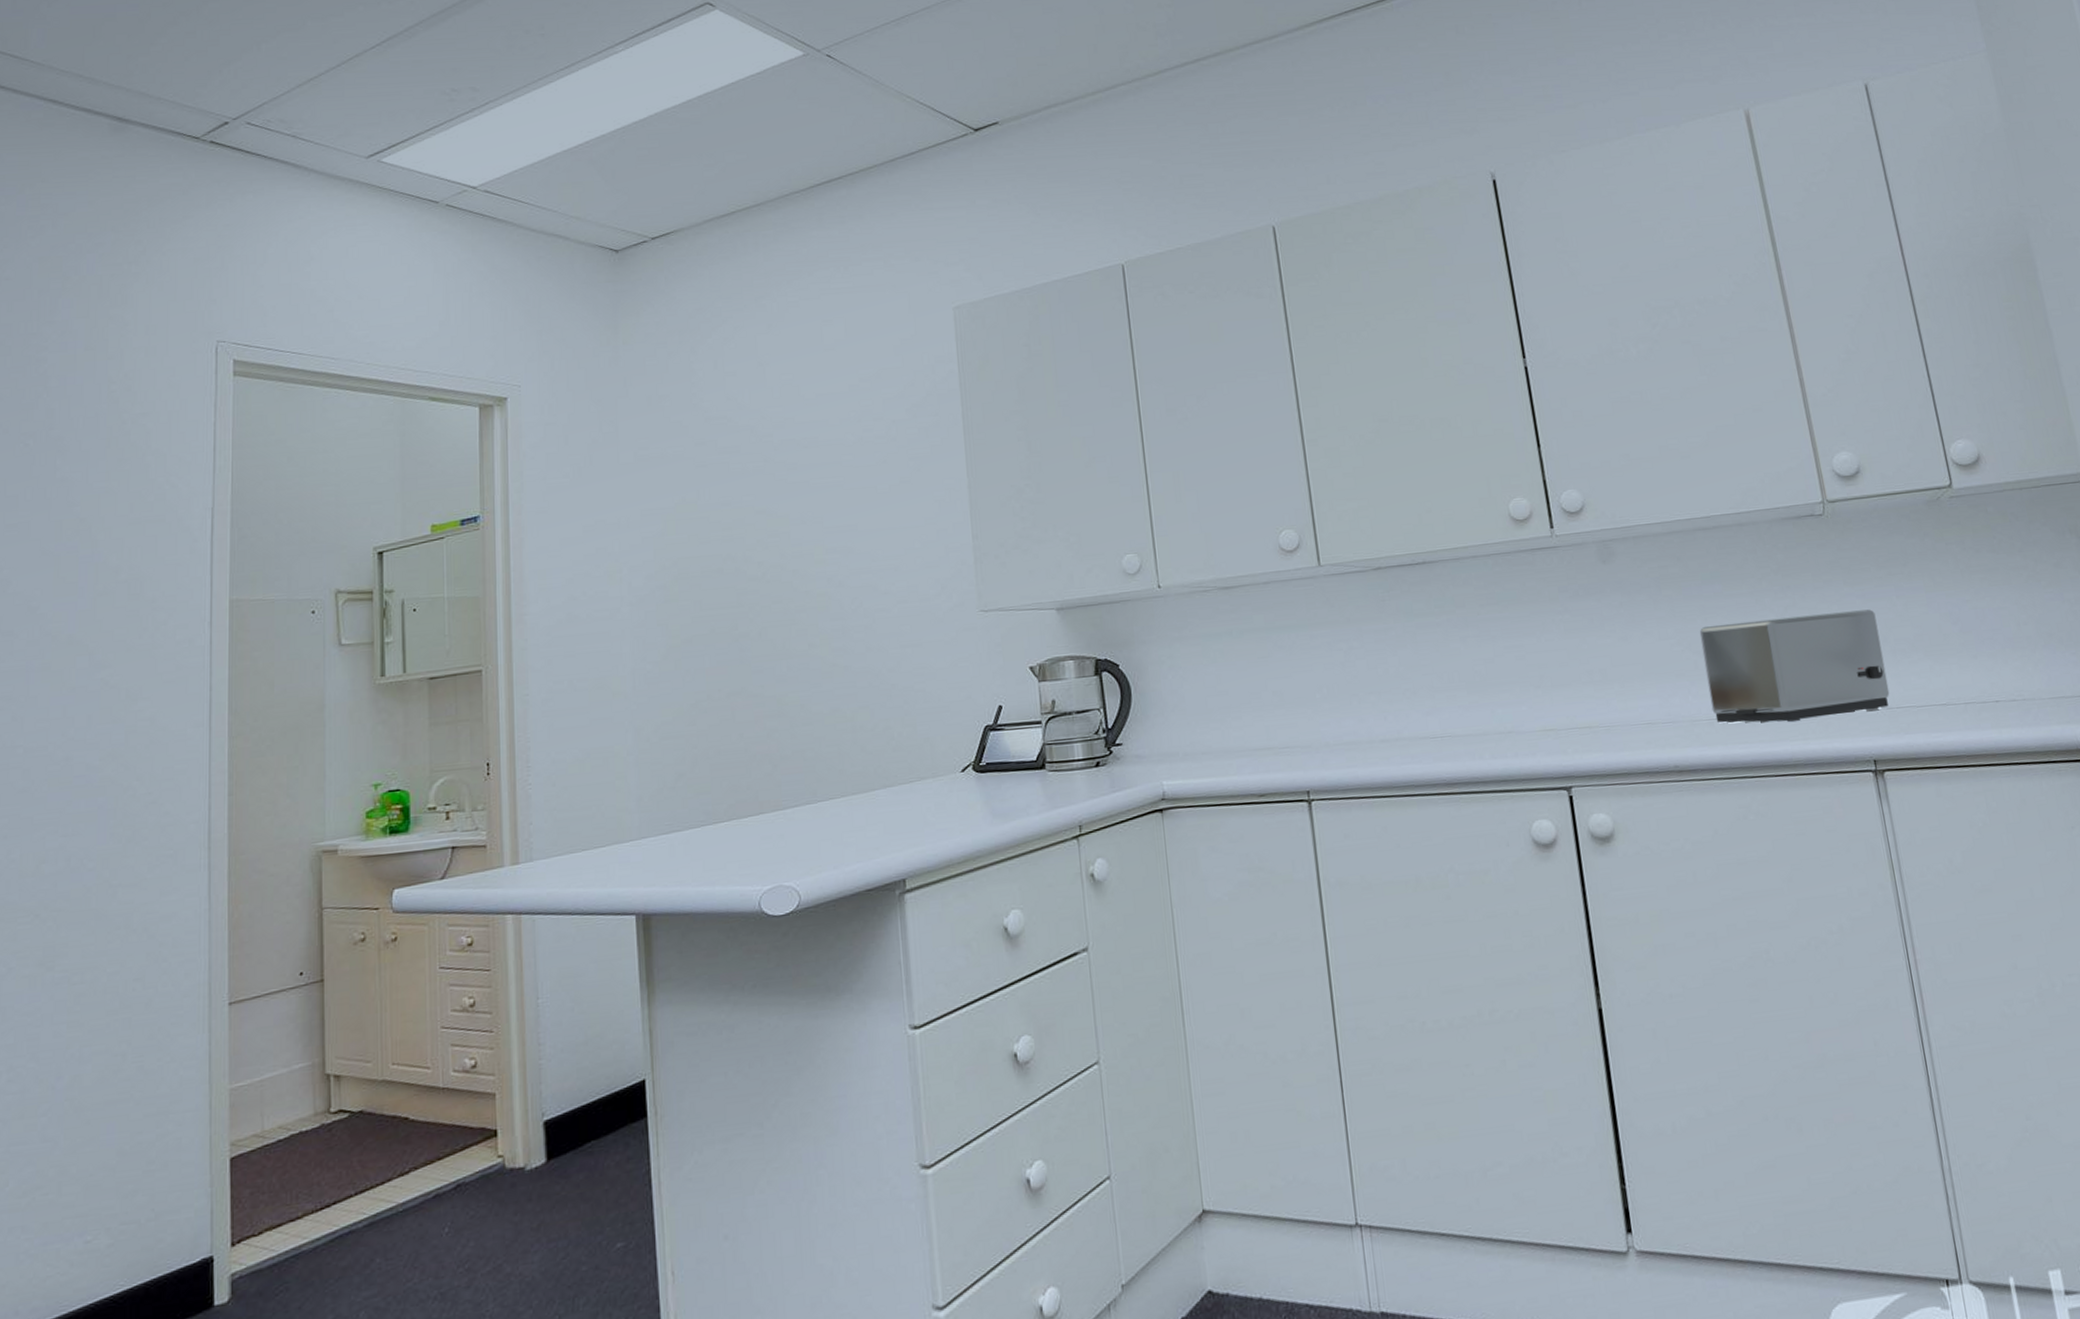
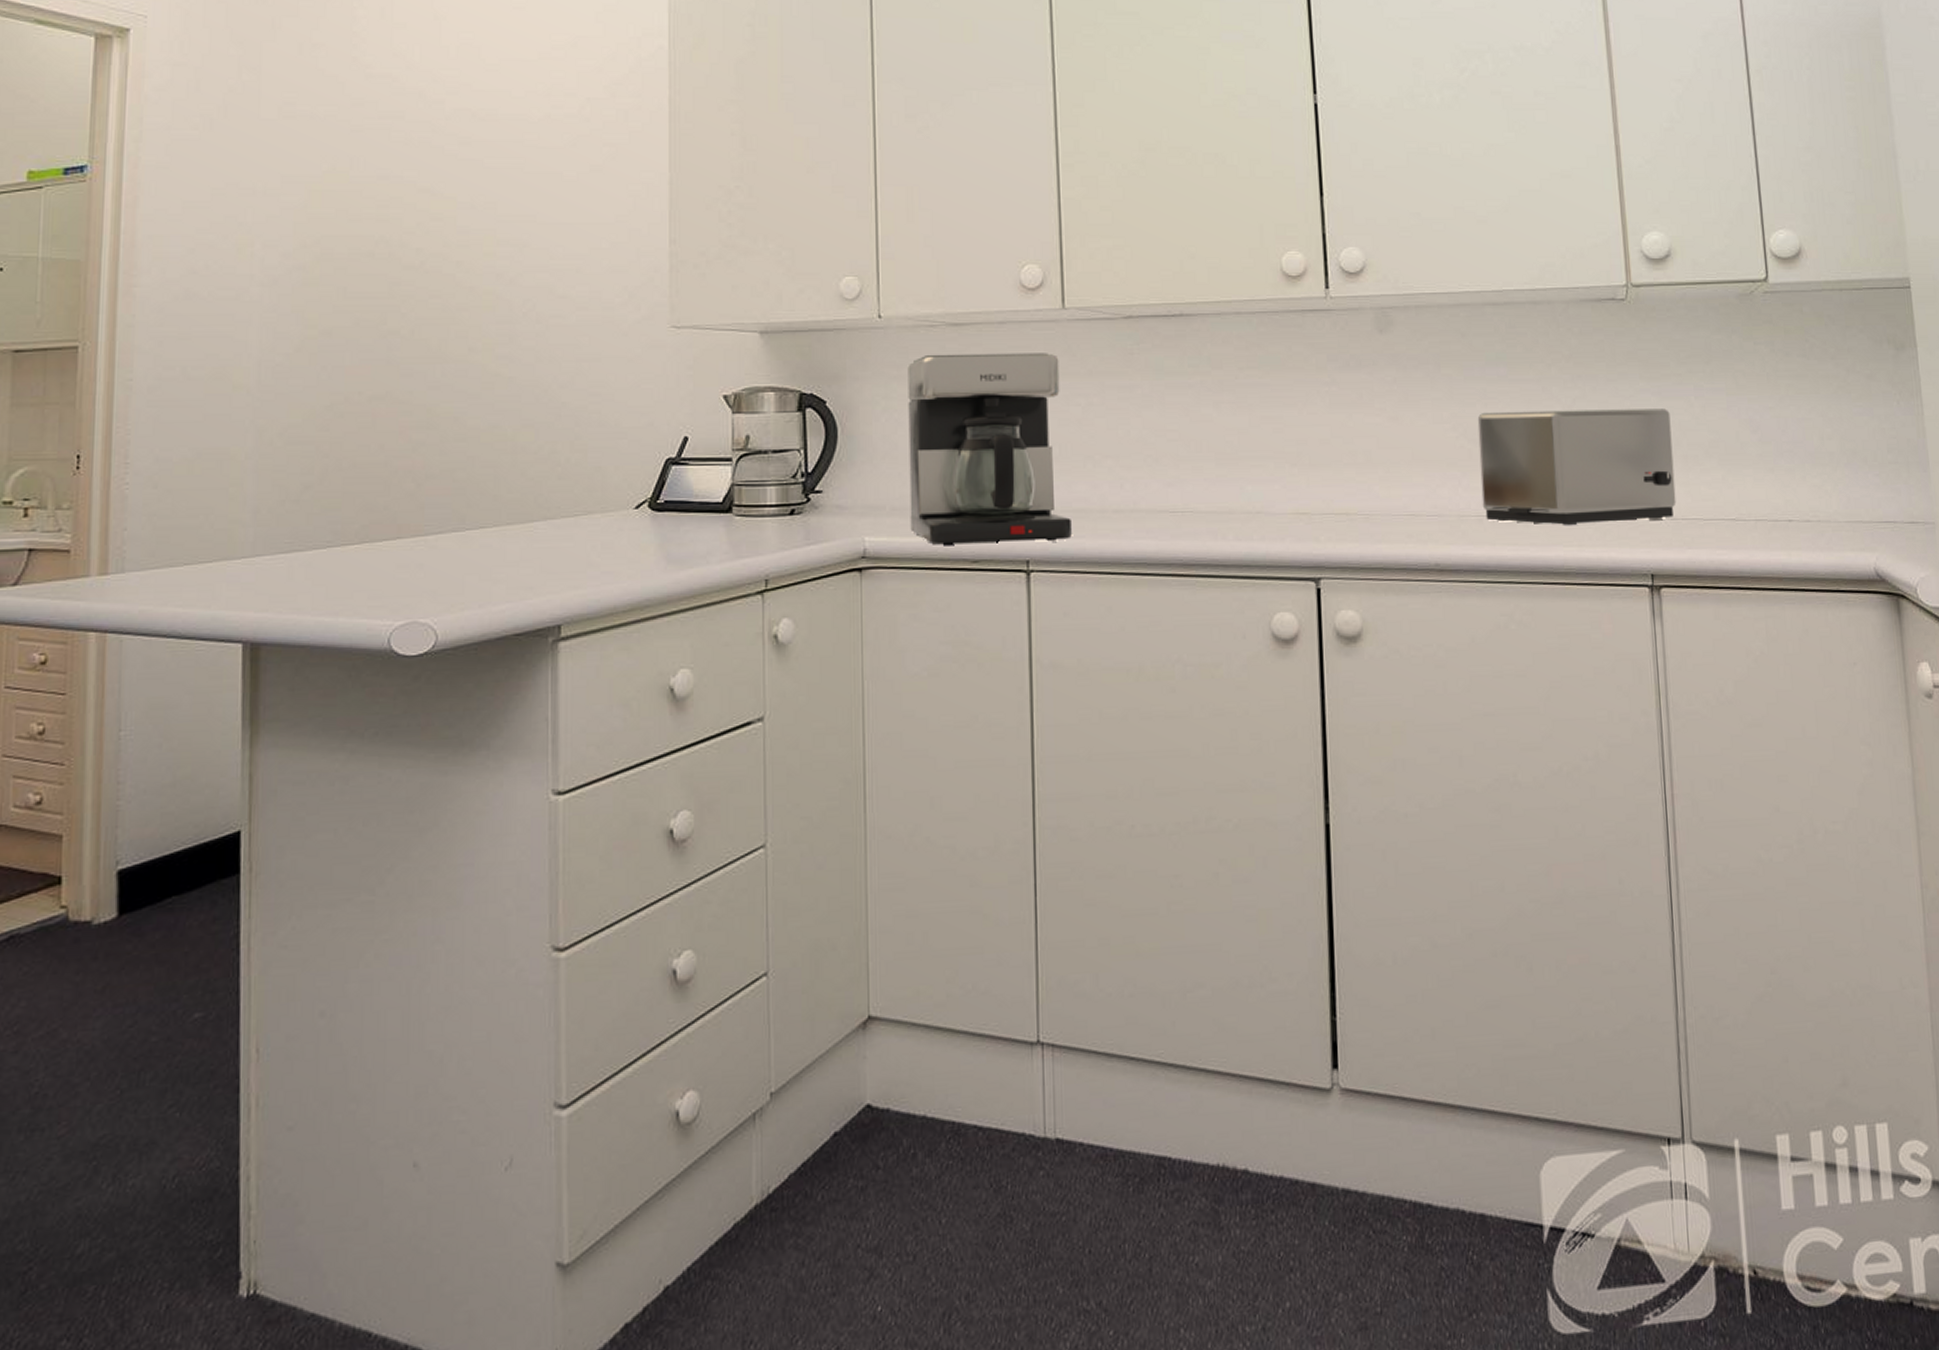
coffee maker: none [1187,606,1345,784] -> present [907,353,1072,546]

